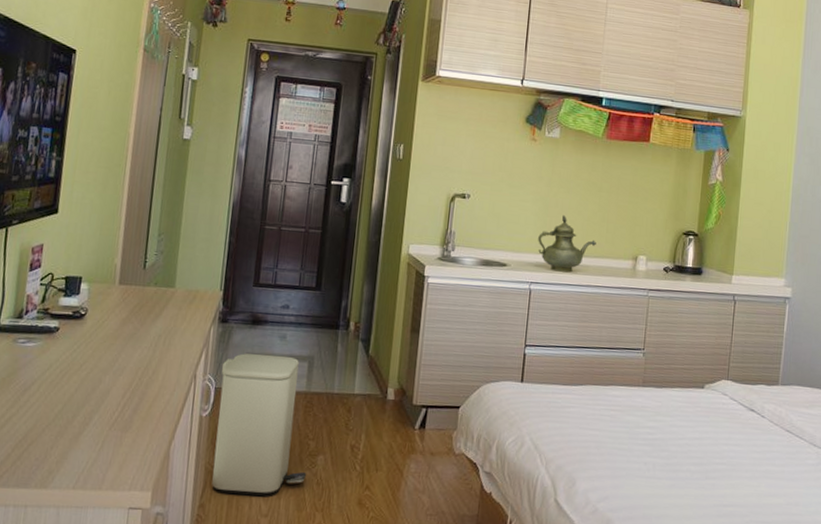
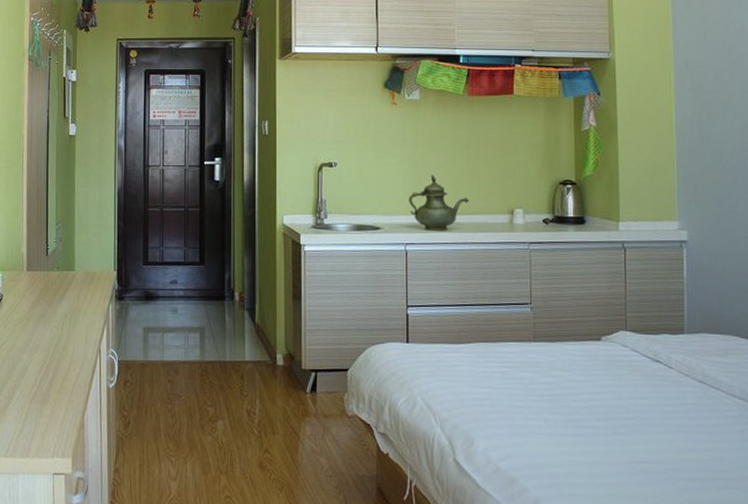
pedal bin: present [211,353,307,497] -> none [123,327,209,462]

